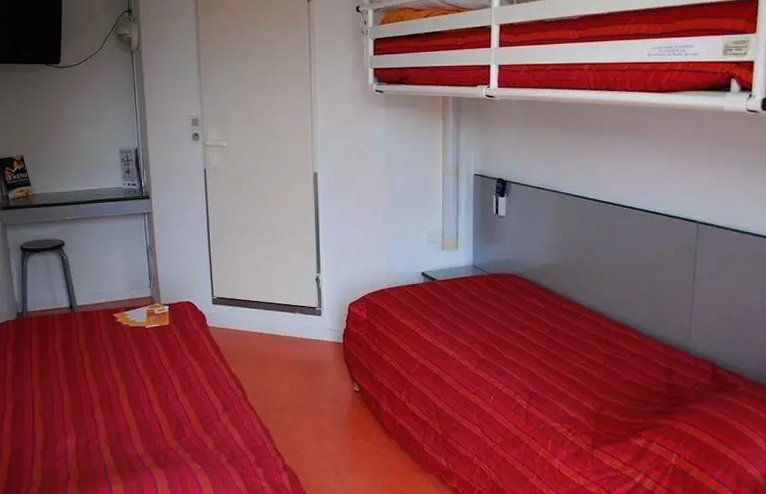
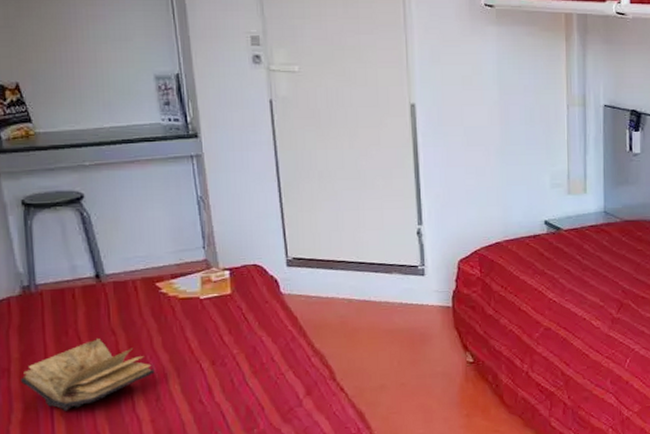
book: none [12,357,109,413] -> present [20,339,155,411]

